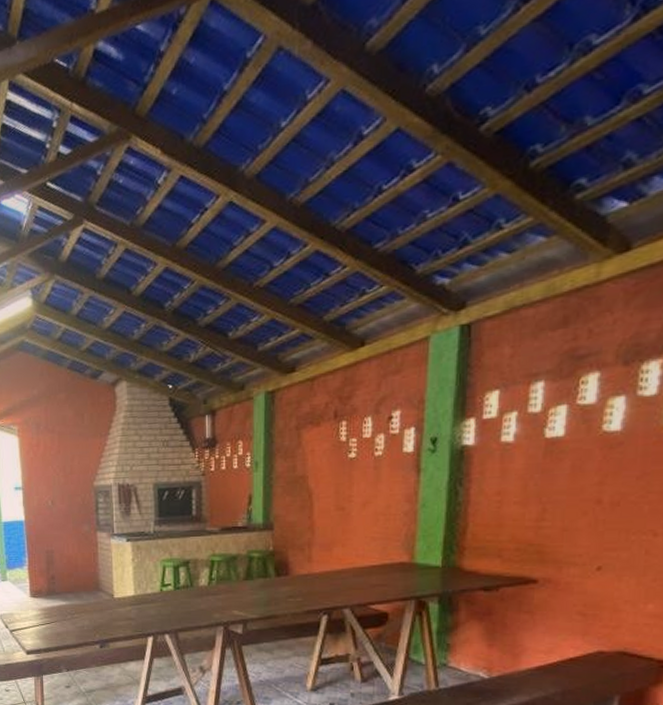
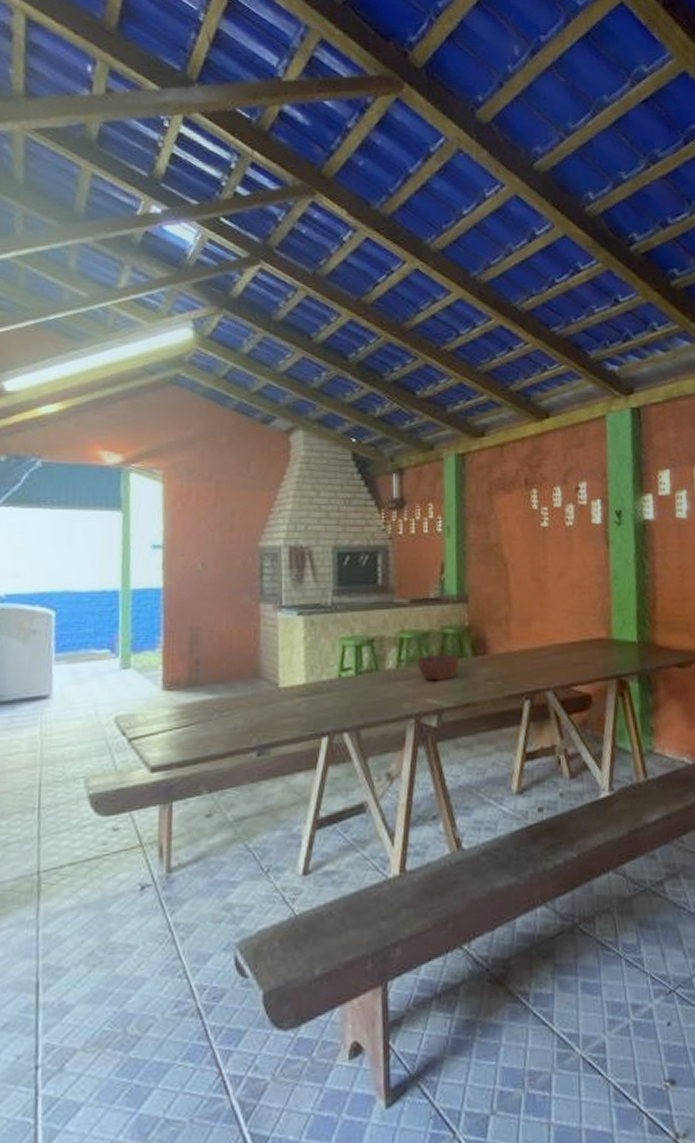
bowl: none [225,575,264,597] -> present [416,655,460,682]

